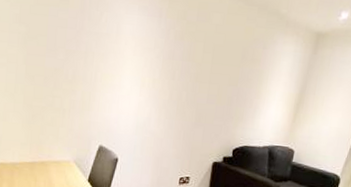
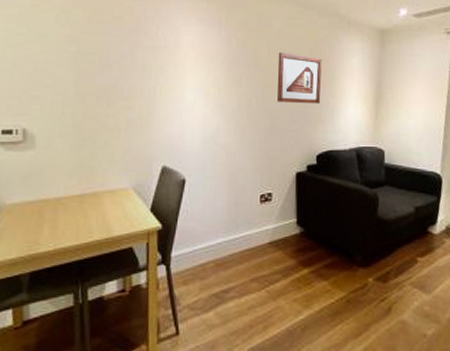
picture frame: none [205,48,254,103] -> present [276,52,322,104]

